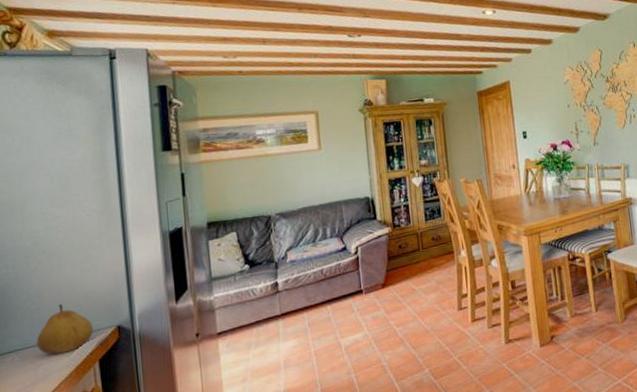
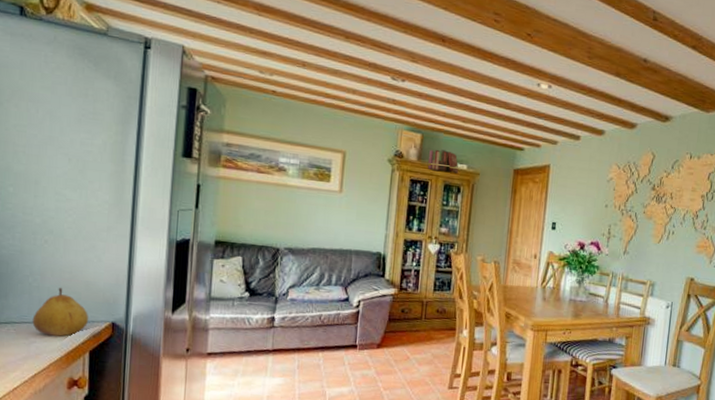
books: none [395,89,427,111] -> present [427,149,459,174]

